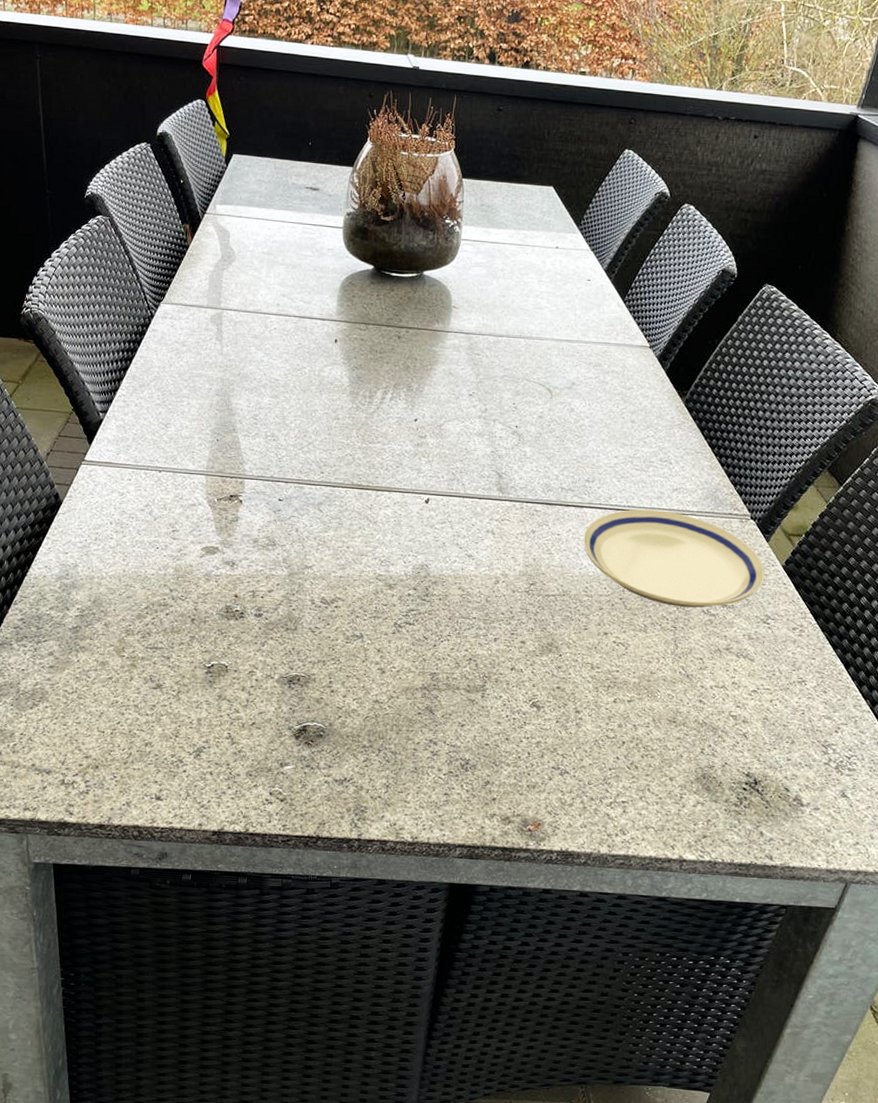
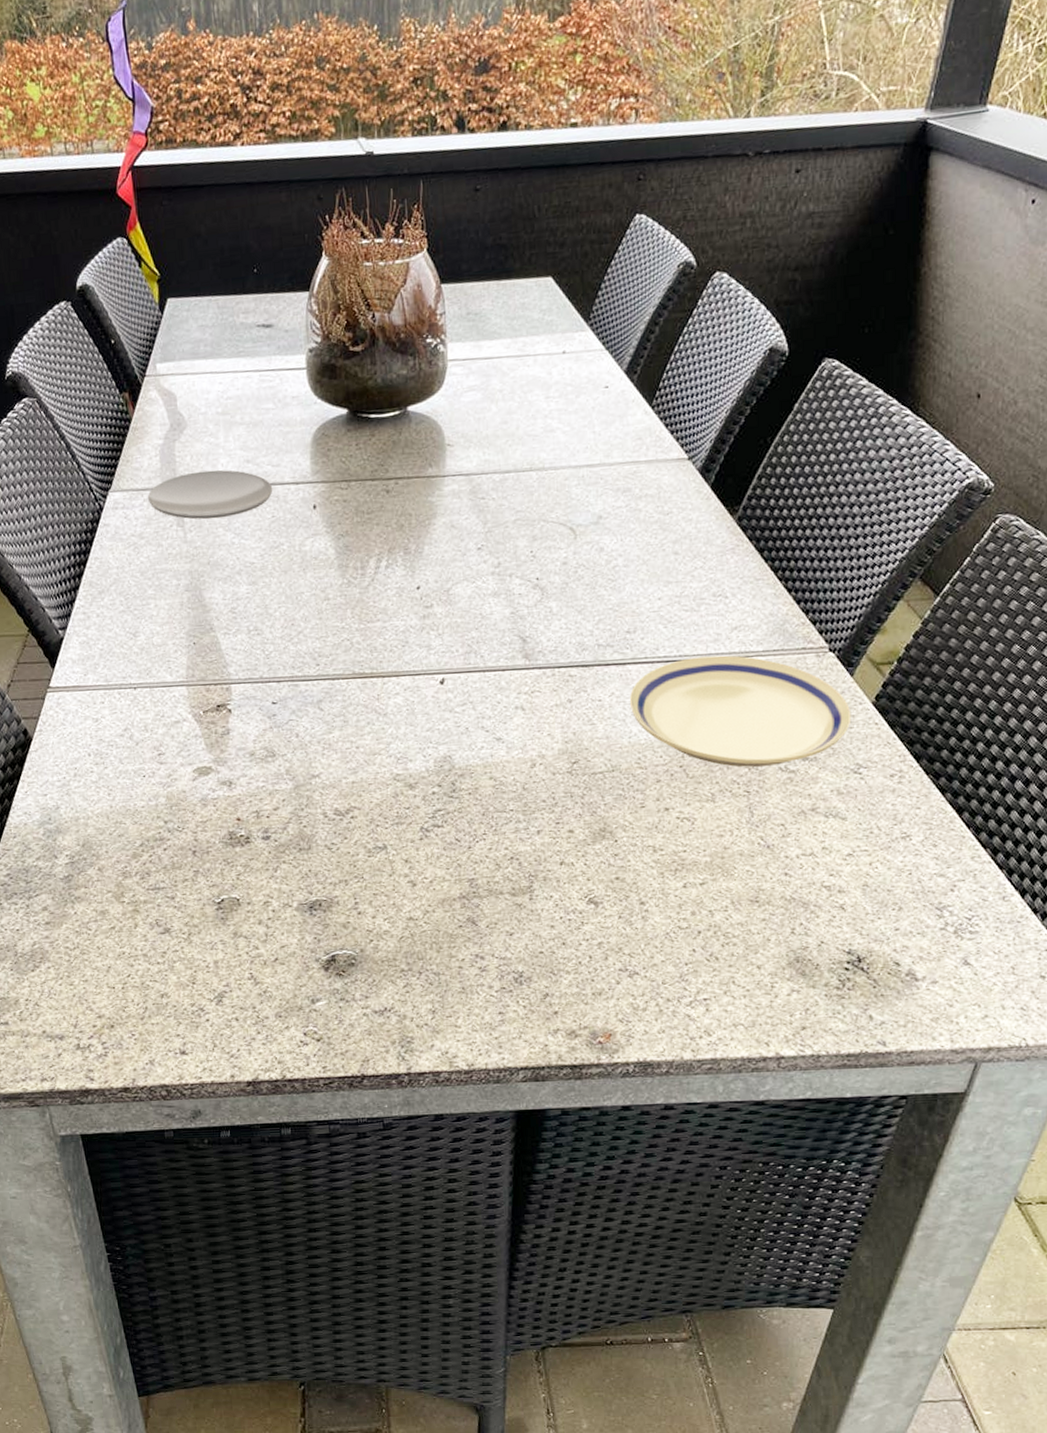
plate: none [194,297,303,339] -> present [148,470,273,520]

